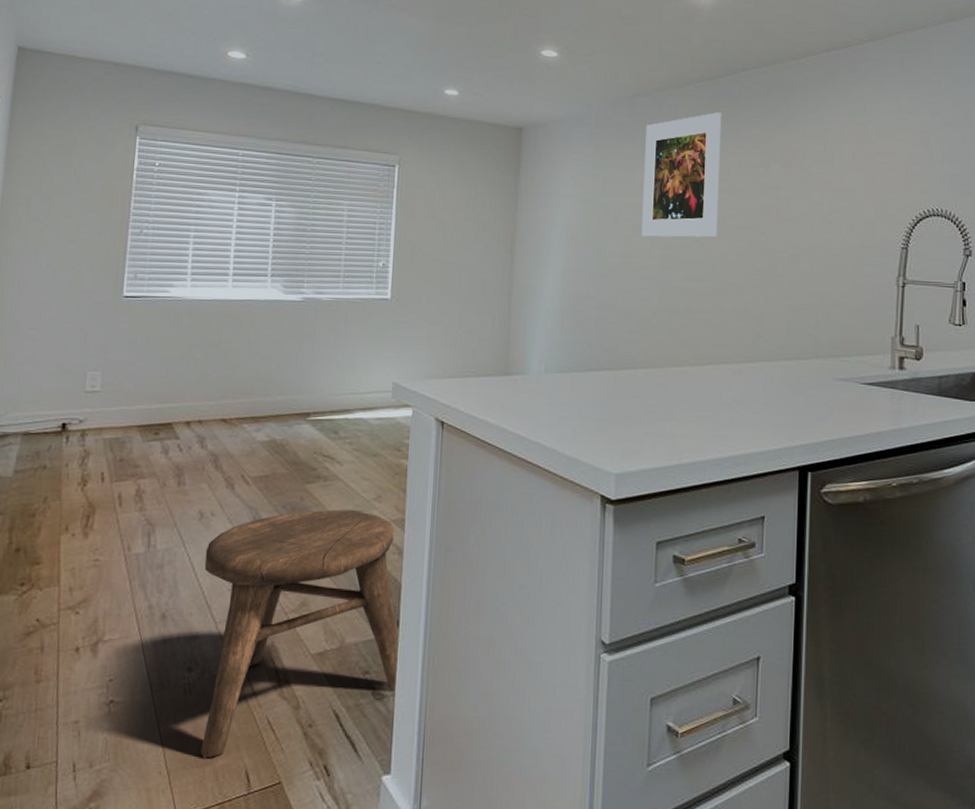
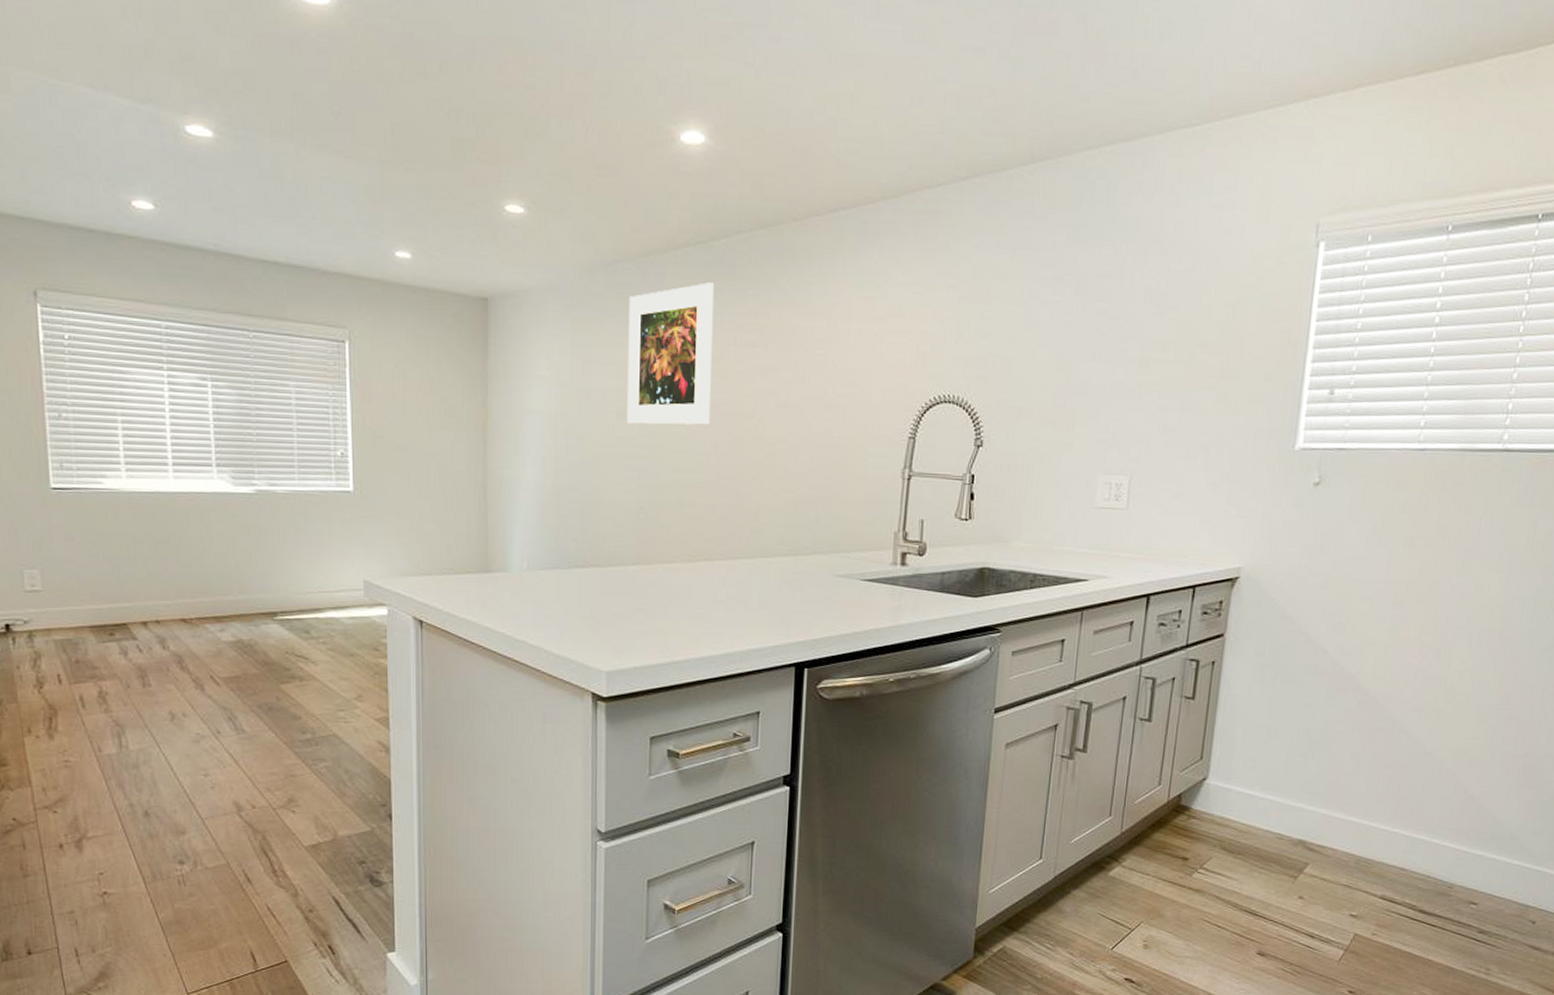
stool: present [200,509,400,759] -> none [182,709,394,942]

